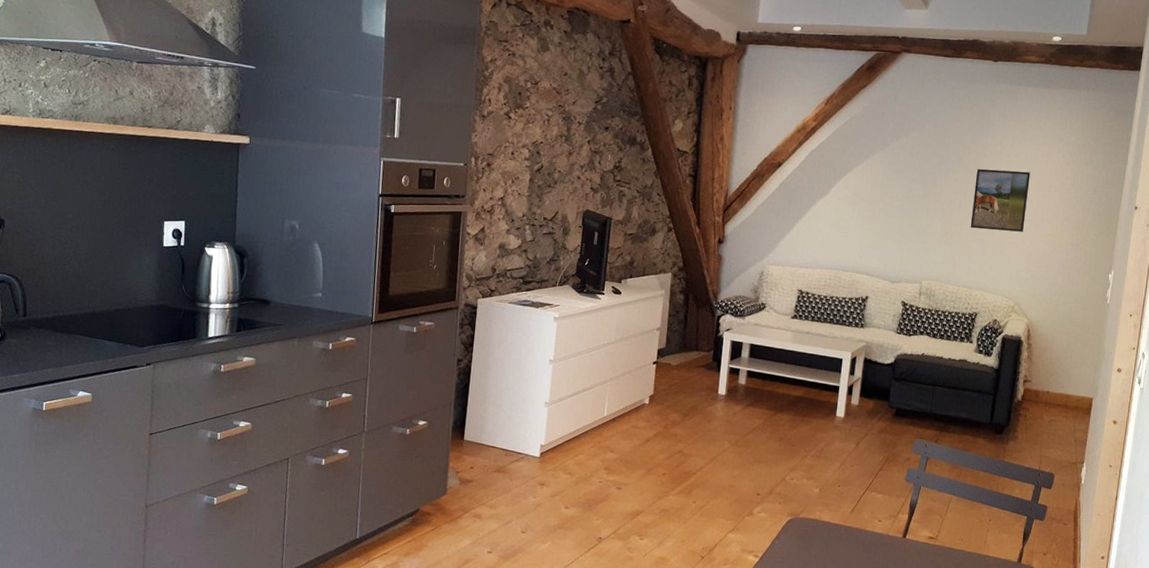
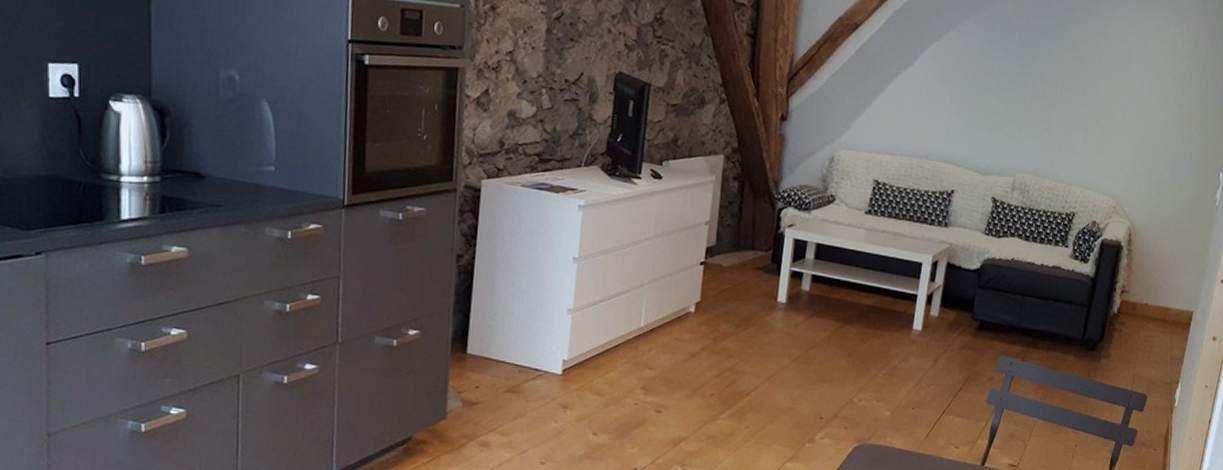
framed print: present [970,168,1031,232] -> none [1073,43,1143,121]

